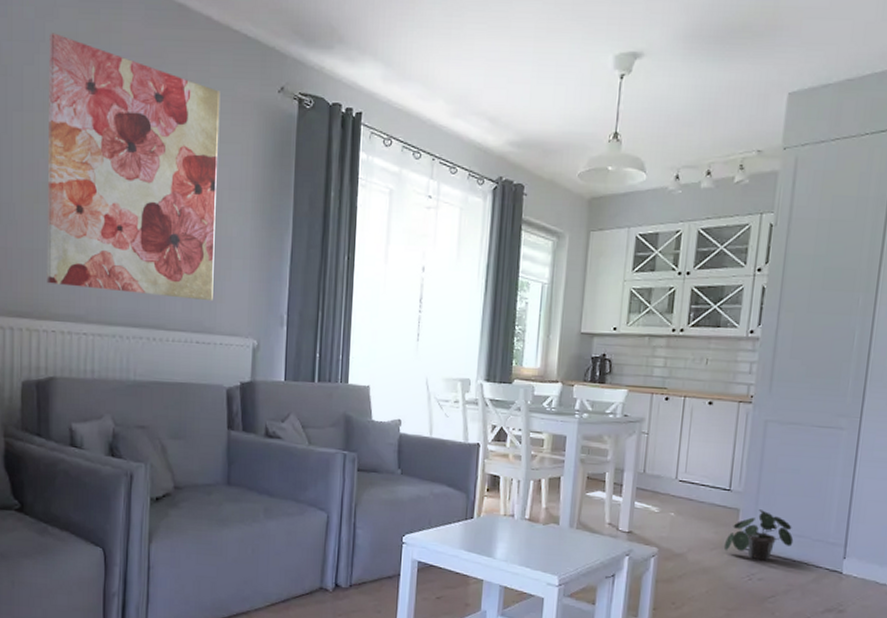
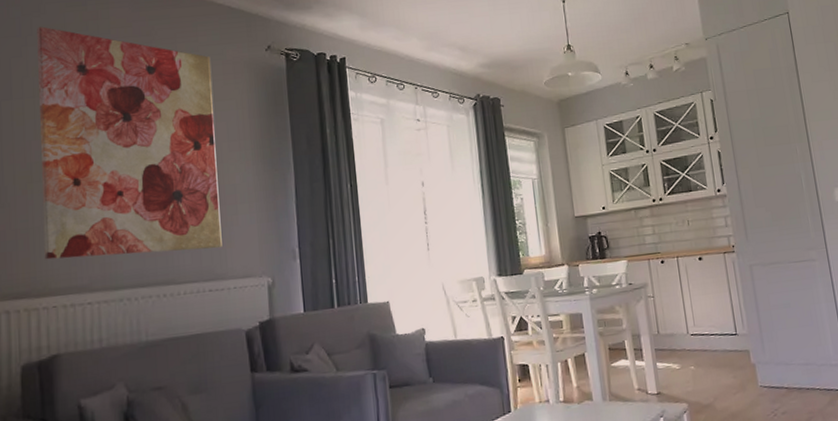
potted plant: present [724,510,794,561] -> none [744,347,803,396]

